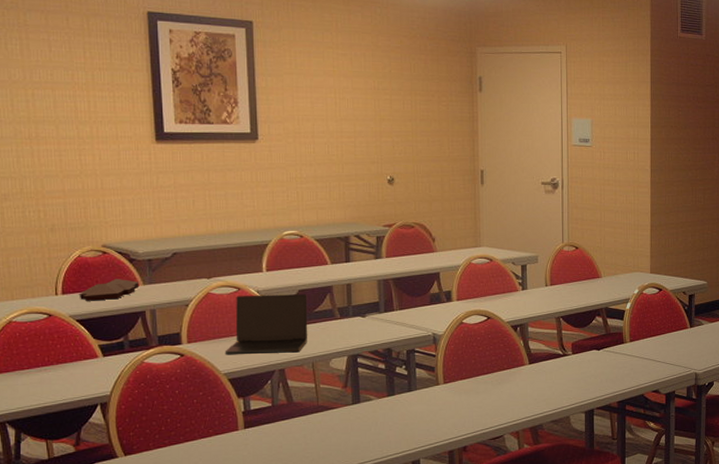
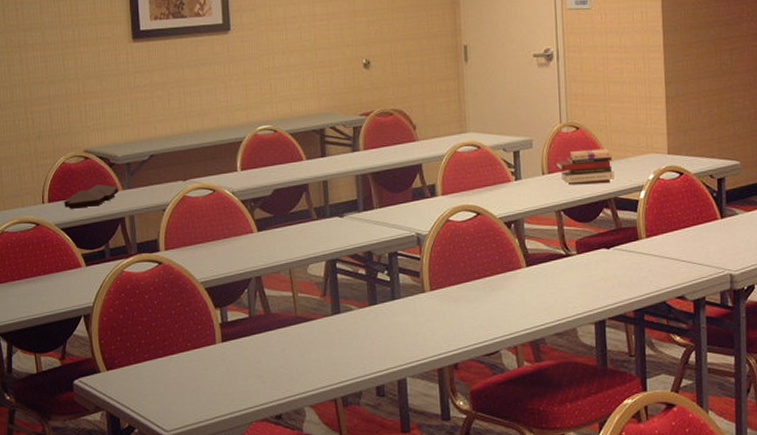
laptop: present [224,294,308,355] -> none [201,194,285,262]
books: none [557,266,606,295] -> present [555,148,614,184]

